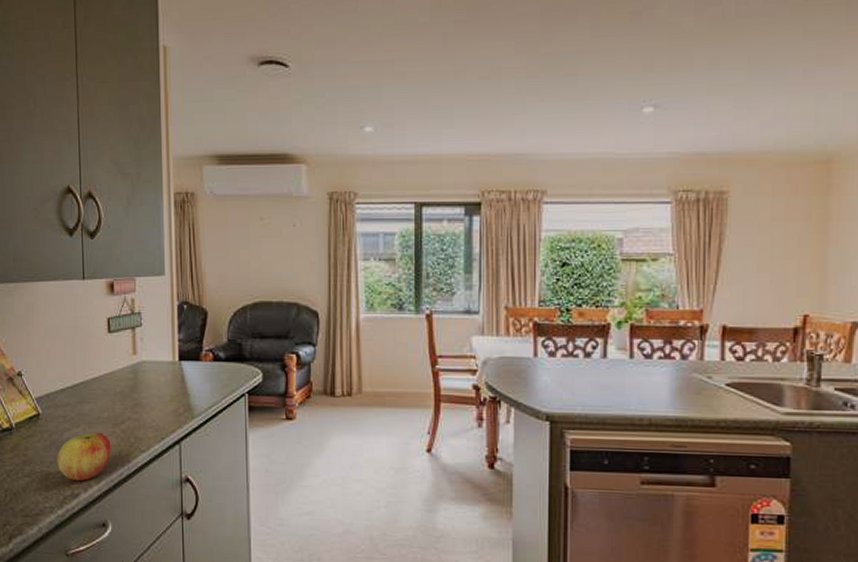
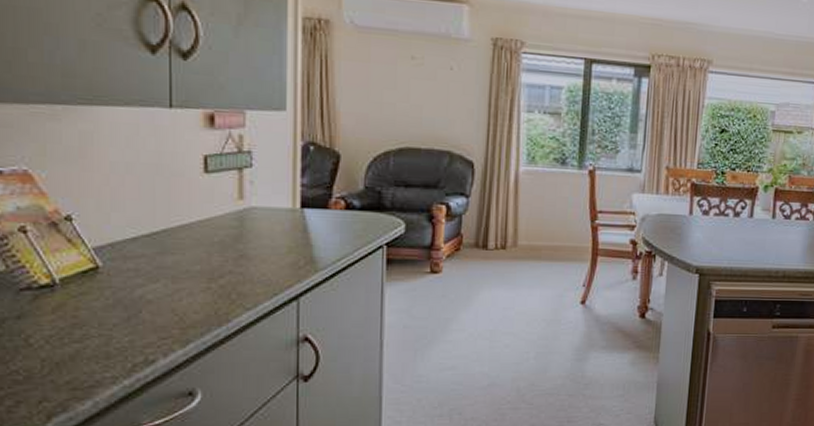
apple: present [57,432,111,481] -> none [124,288,204,346]

